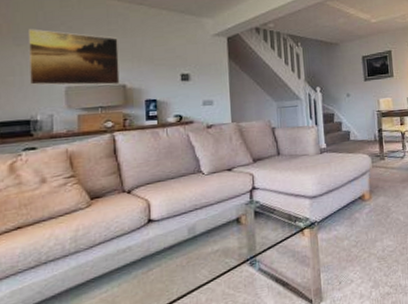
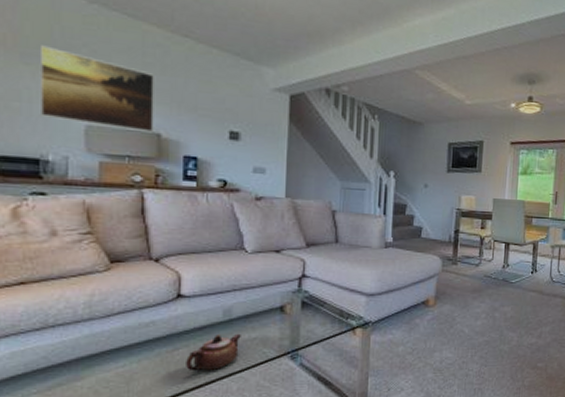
teapot: none [159,248,205,289] -> present [186,333,241,371]

